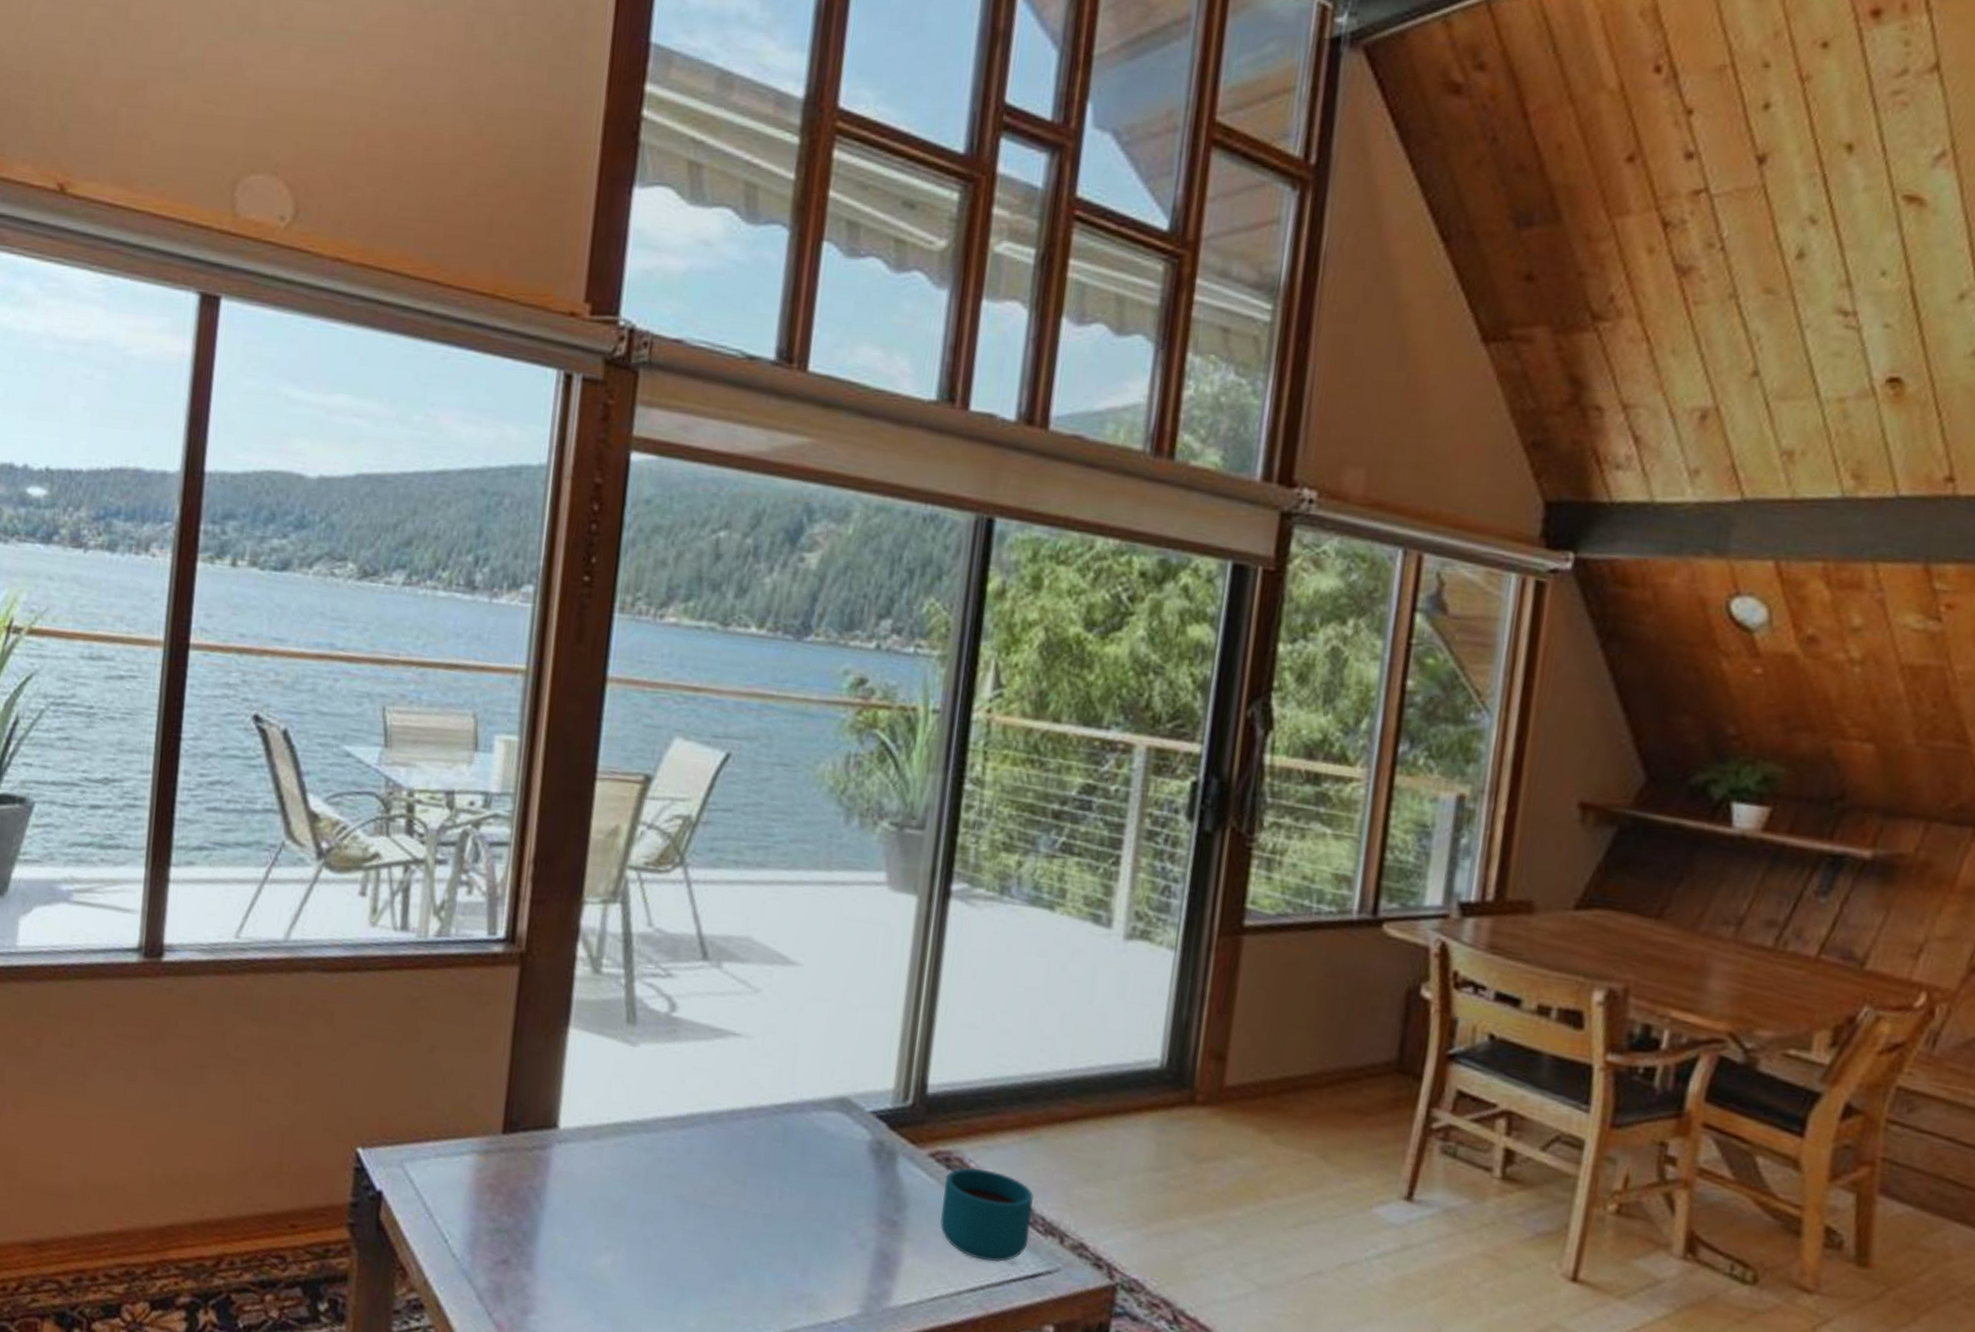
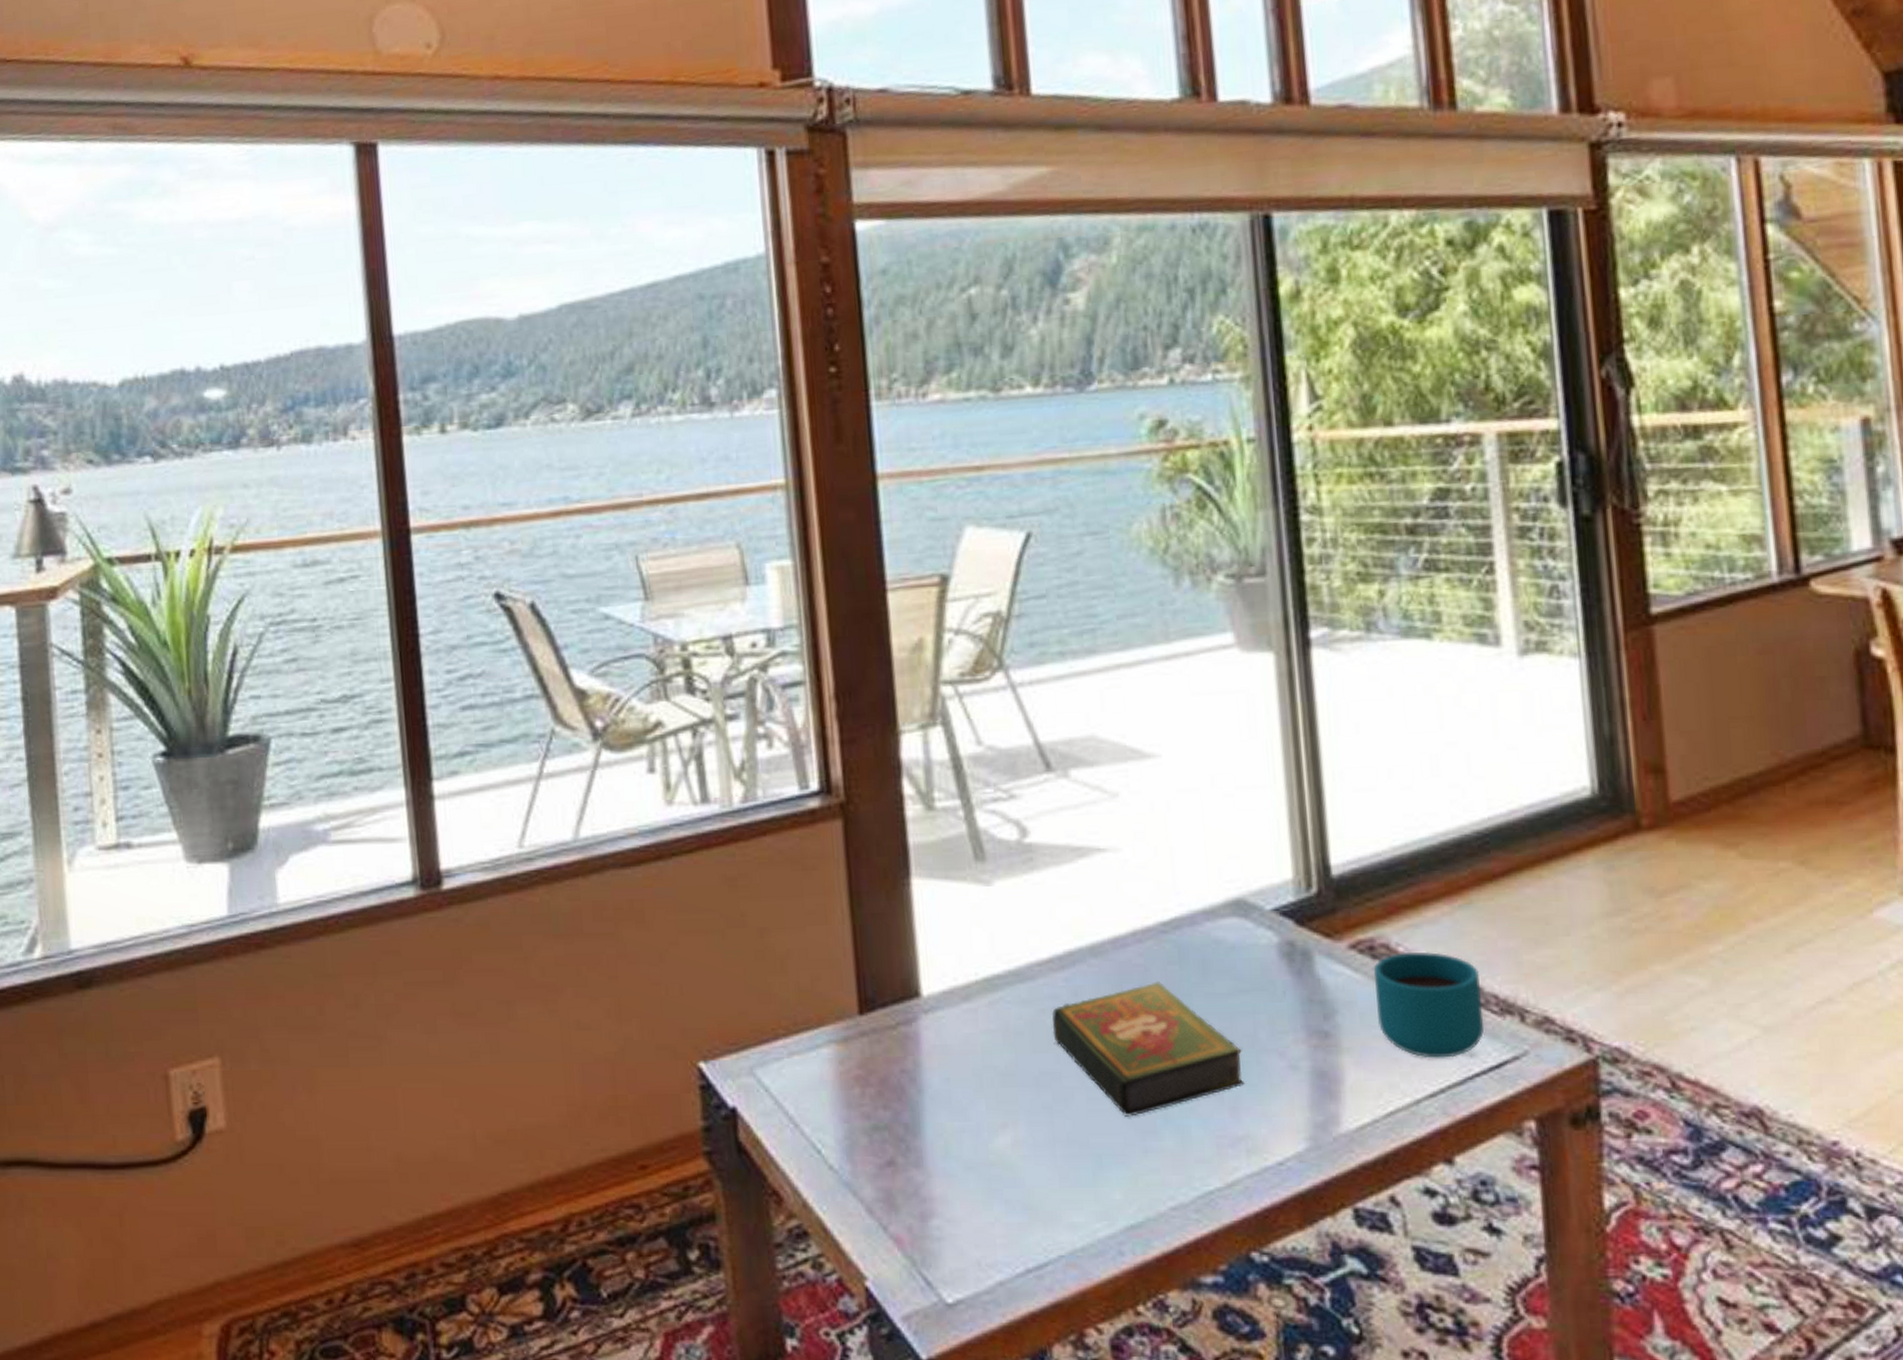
book: none [664,1153,821,1261] -> present [1051,981,1245,1117]

